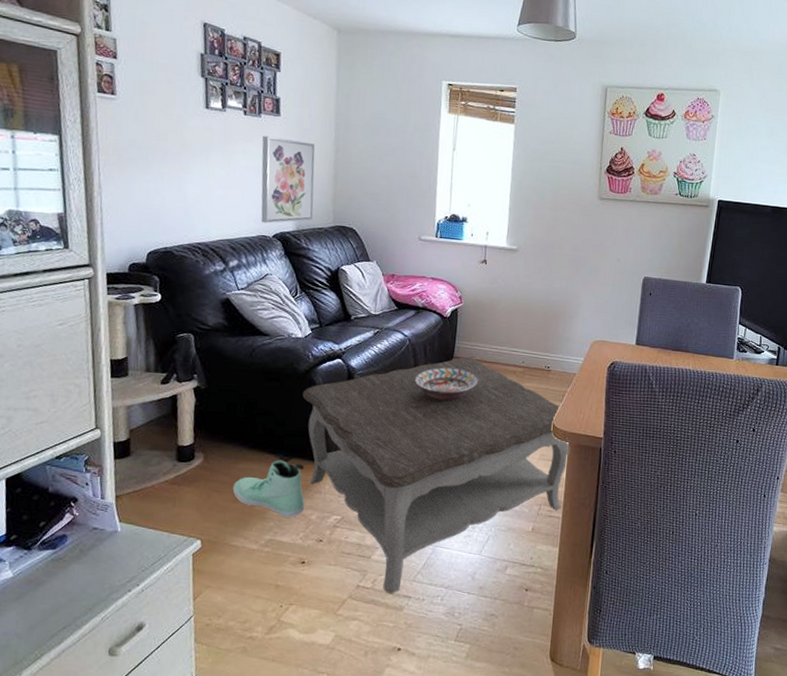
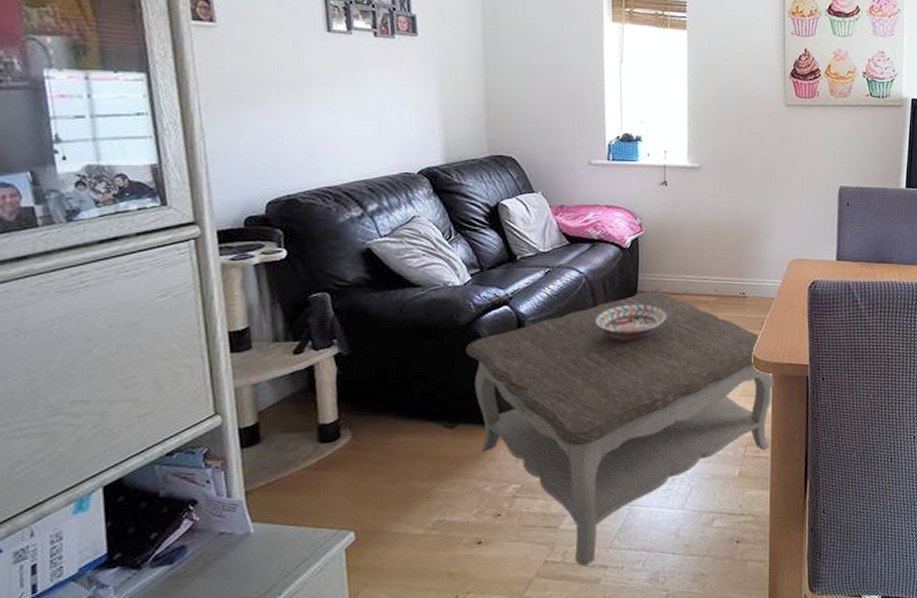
sneaker: present [232,460,305,518] -> none [389,428,477,493]
wall art: present [261,136,315,224] -> none [398,59,464,159]

